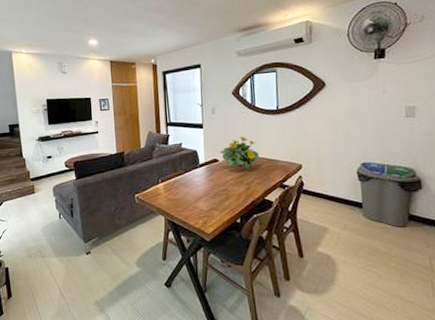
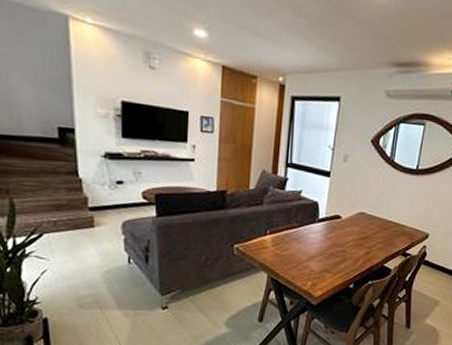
flowering plant: present [220,136,260,169] -> none [345,193,388,232]

